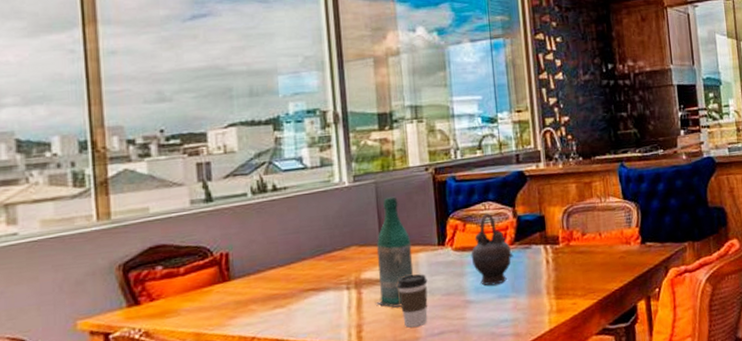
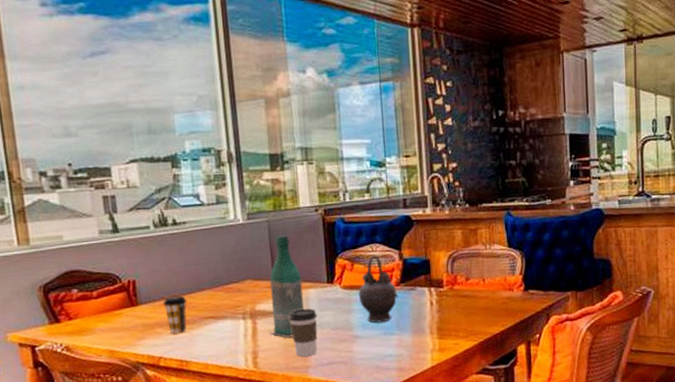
coffee cup: none [259,267,286,311] -> present [163,295,187,335]

